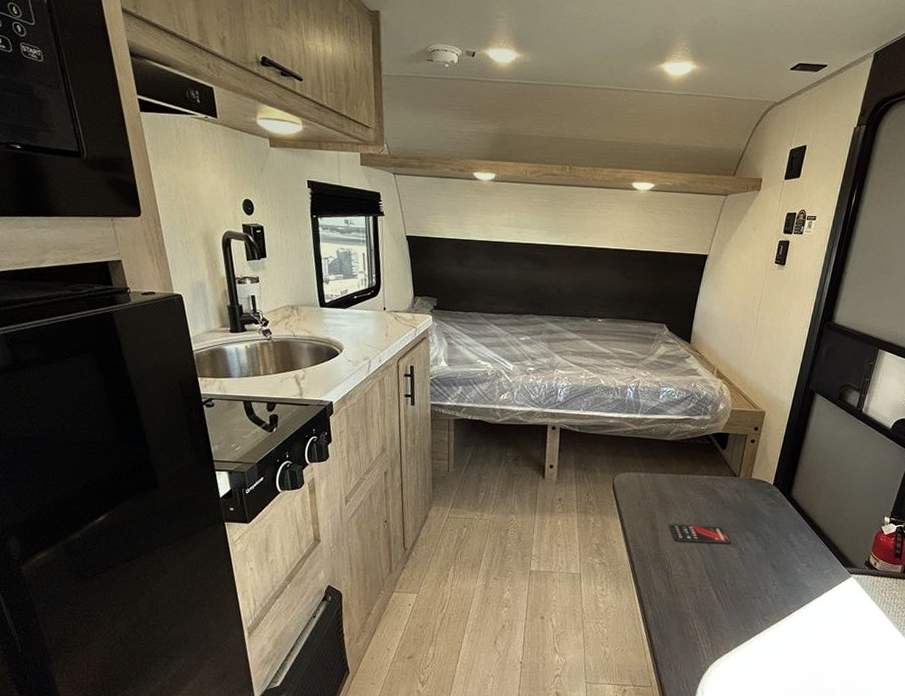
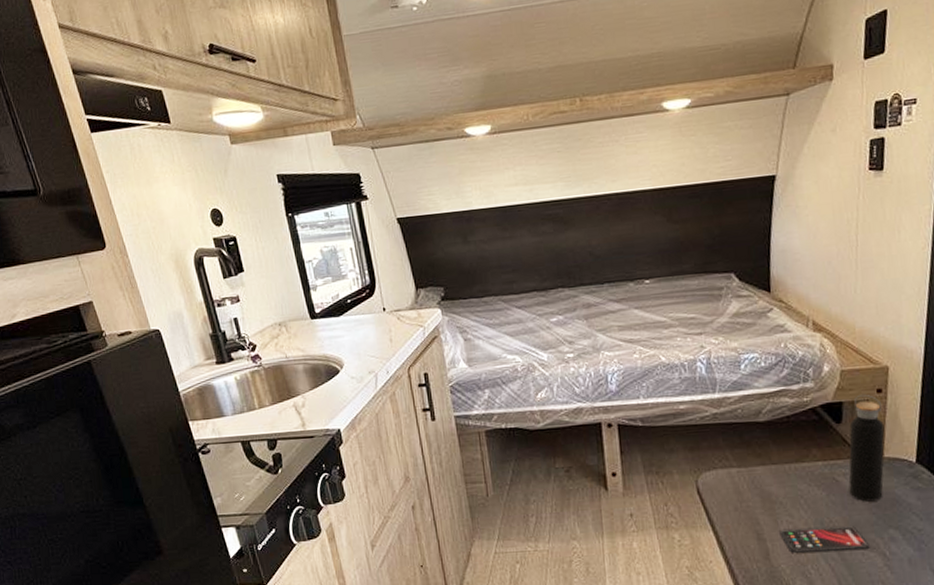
water bottle: none [723,429,756,510] -> present [849,394,885,502]

